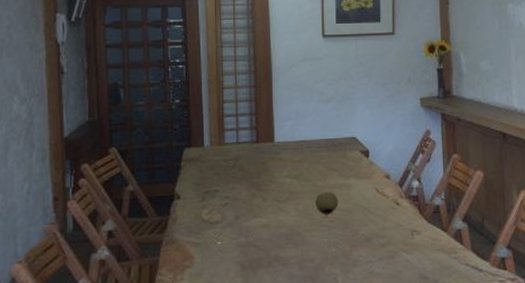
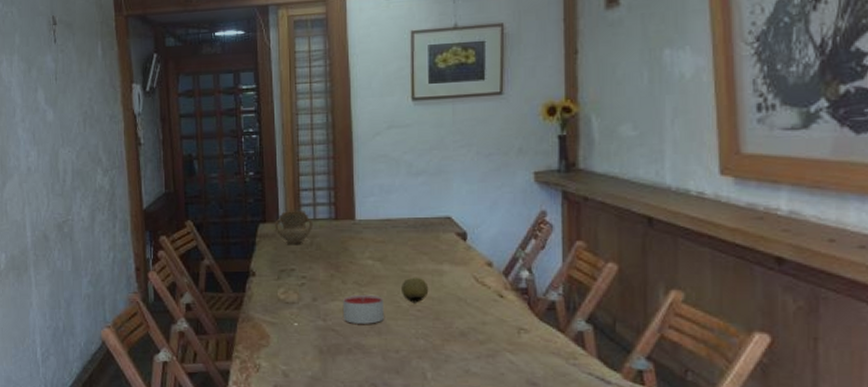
mug: none [199,135,237,167] -> present [274,211,314,244]
candle: none [263,209,300,238] -> present [342,294,384,324]

